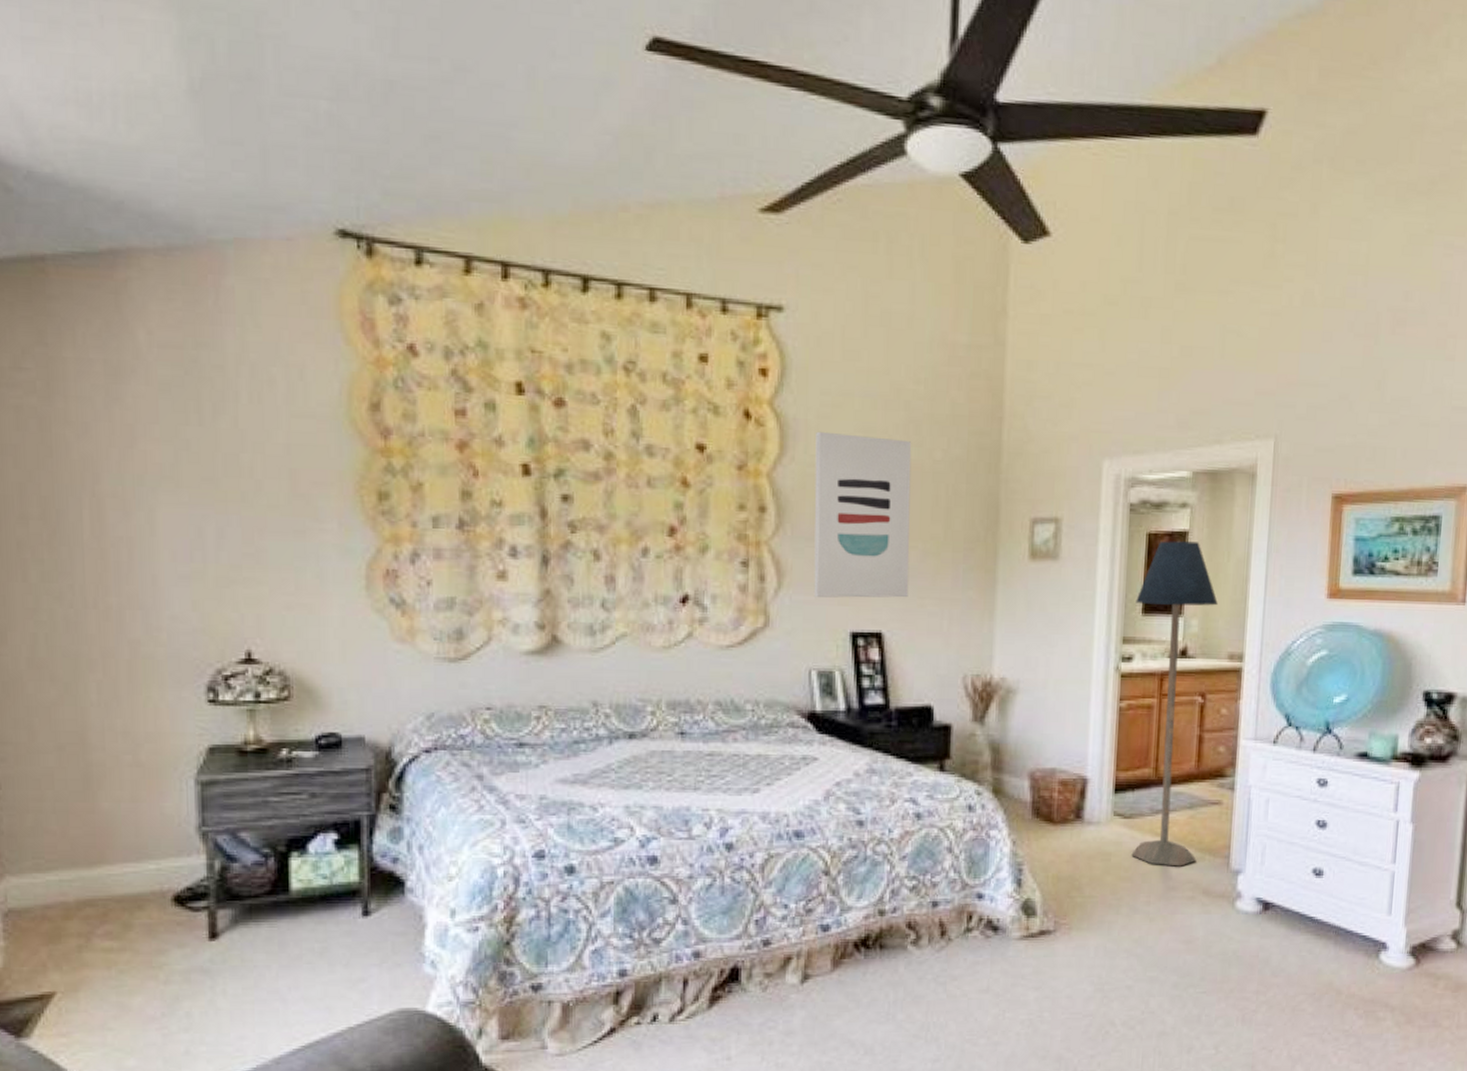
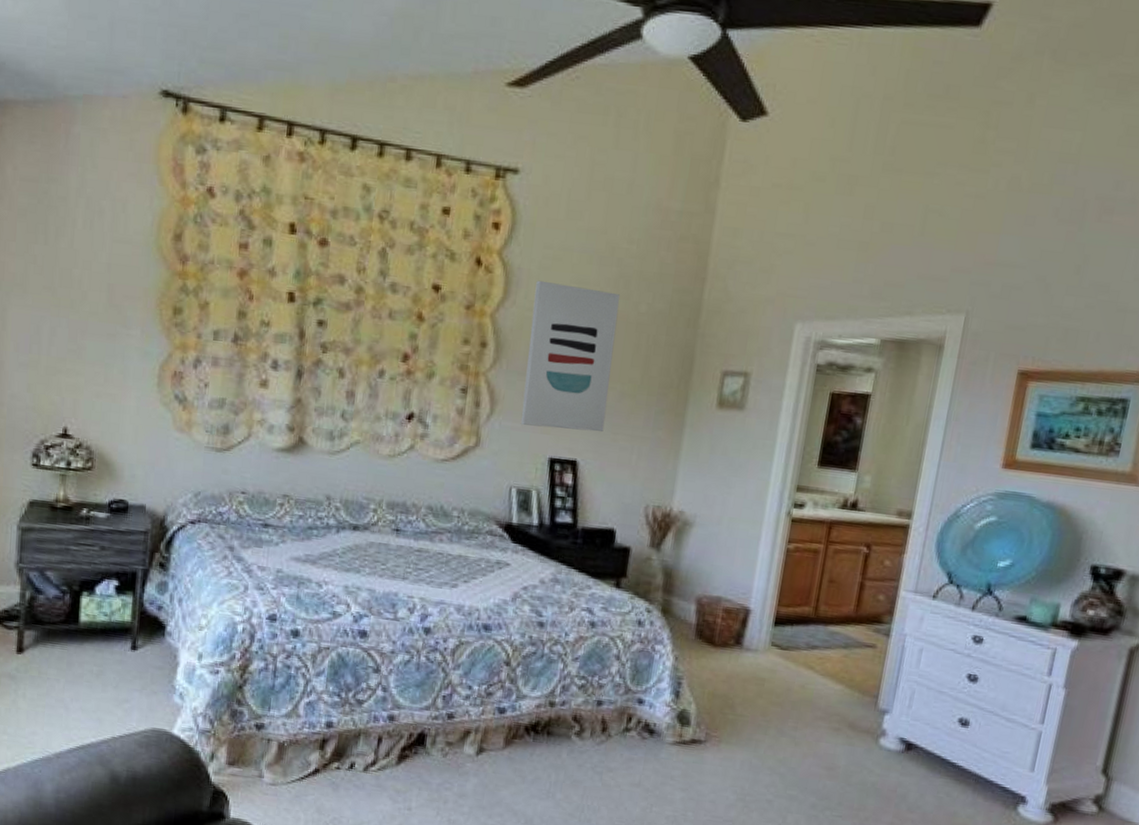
floor lamp: present [1131,540,1218,867] -> none [784,401,893,700]

